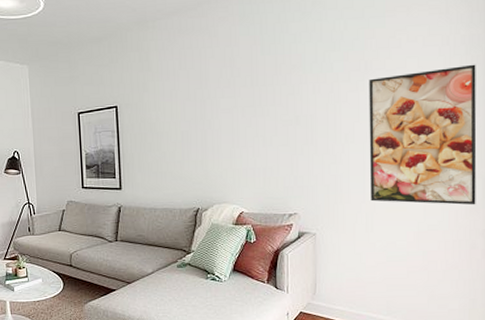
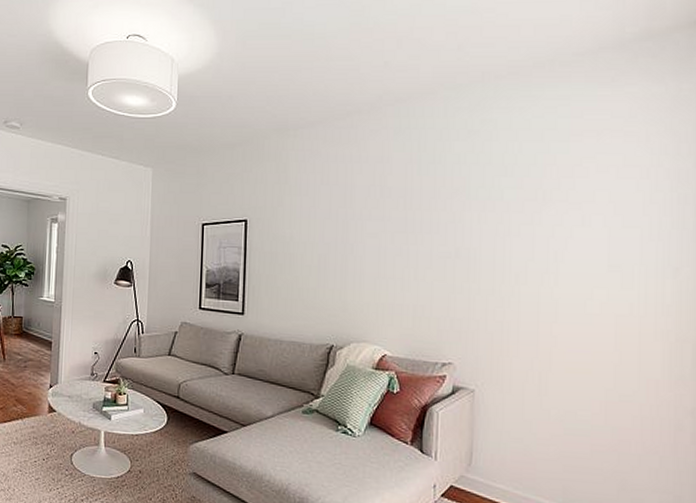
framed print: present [369,64,477,205] -> none [545,203,684,376]

